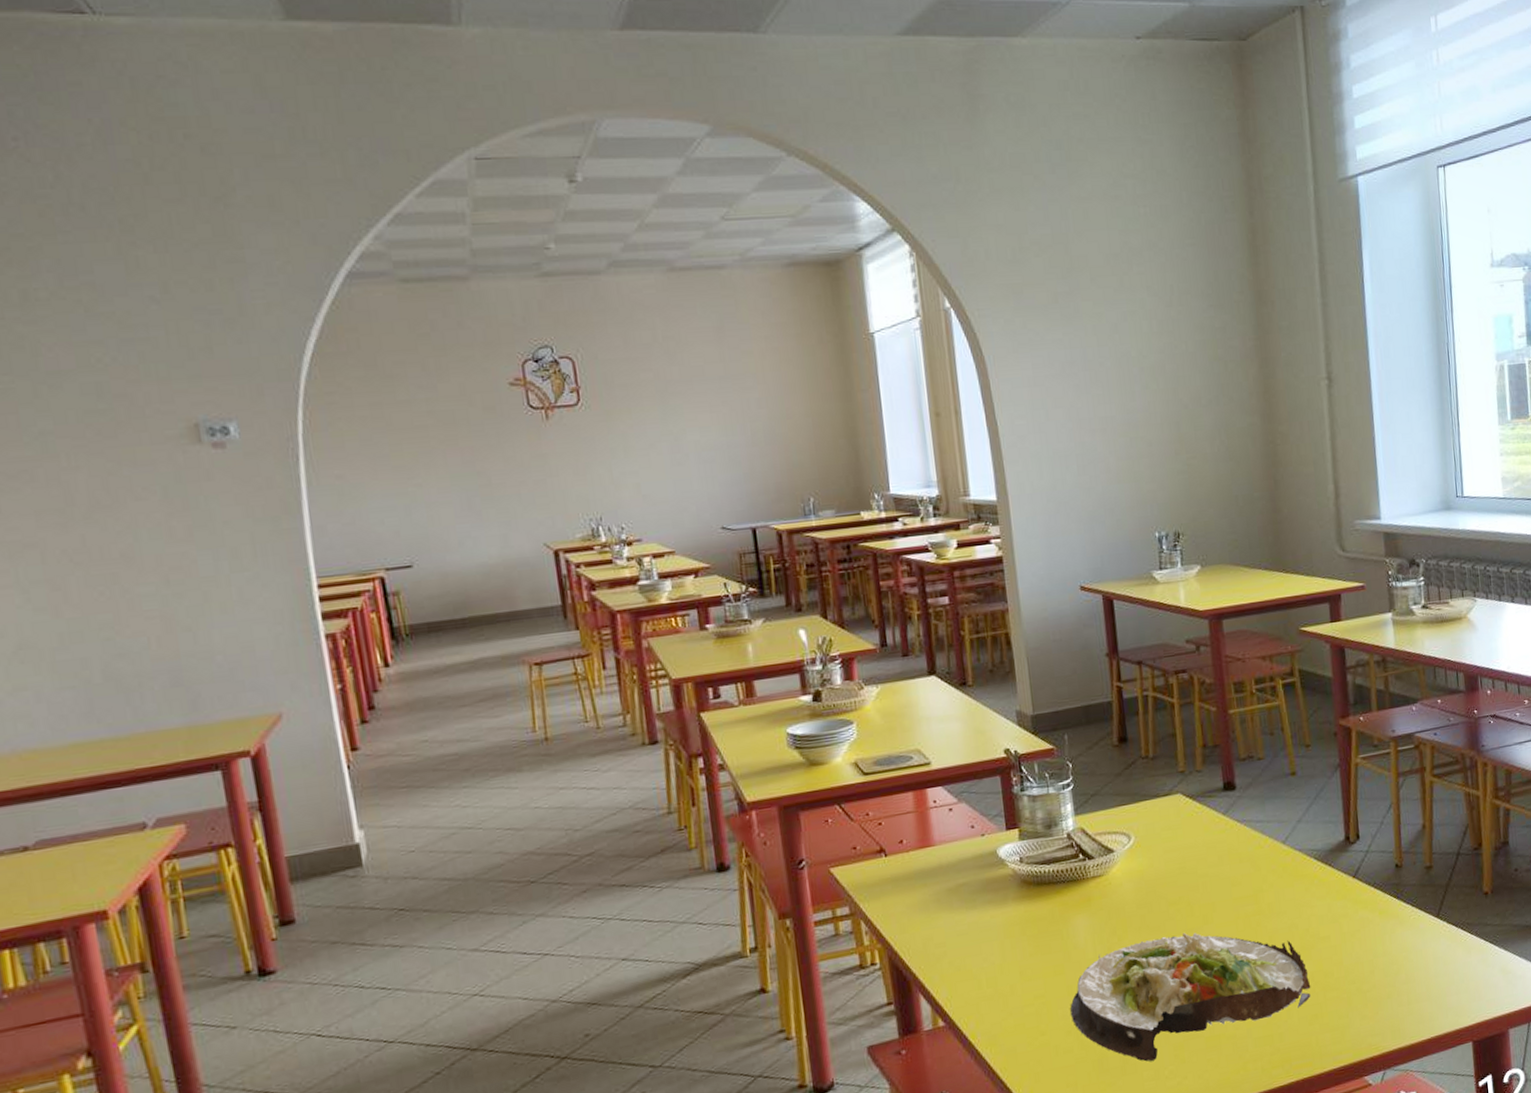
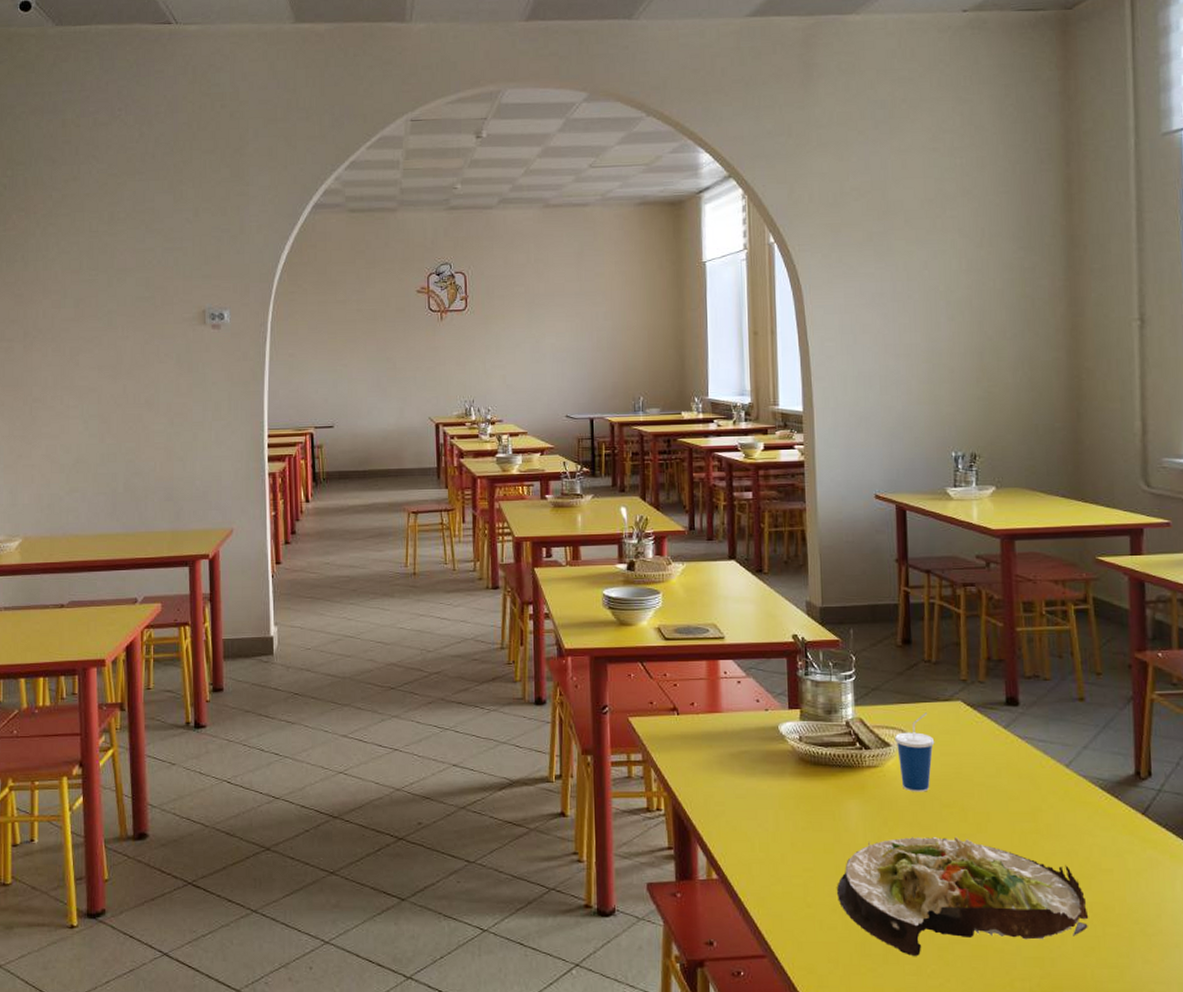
cup: none [1118,810,1158,896] -> present [895,712,935,792]

